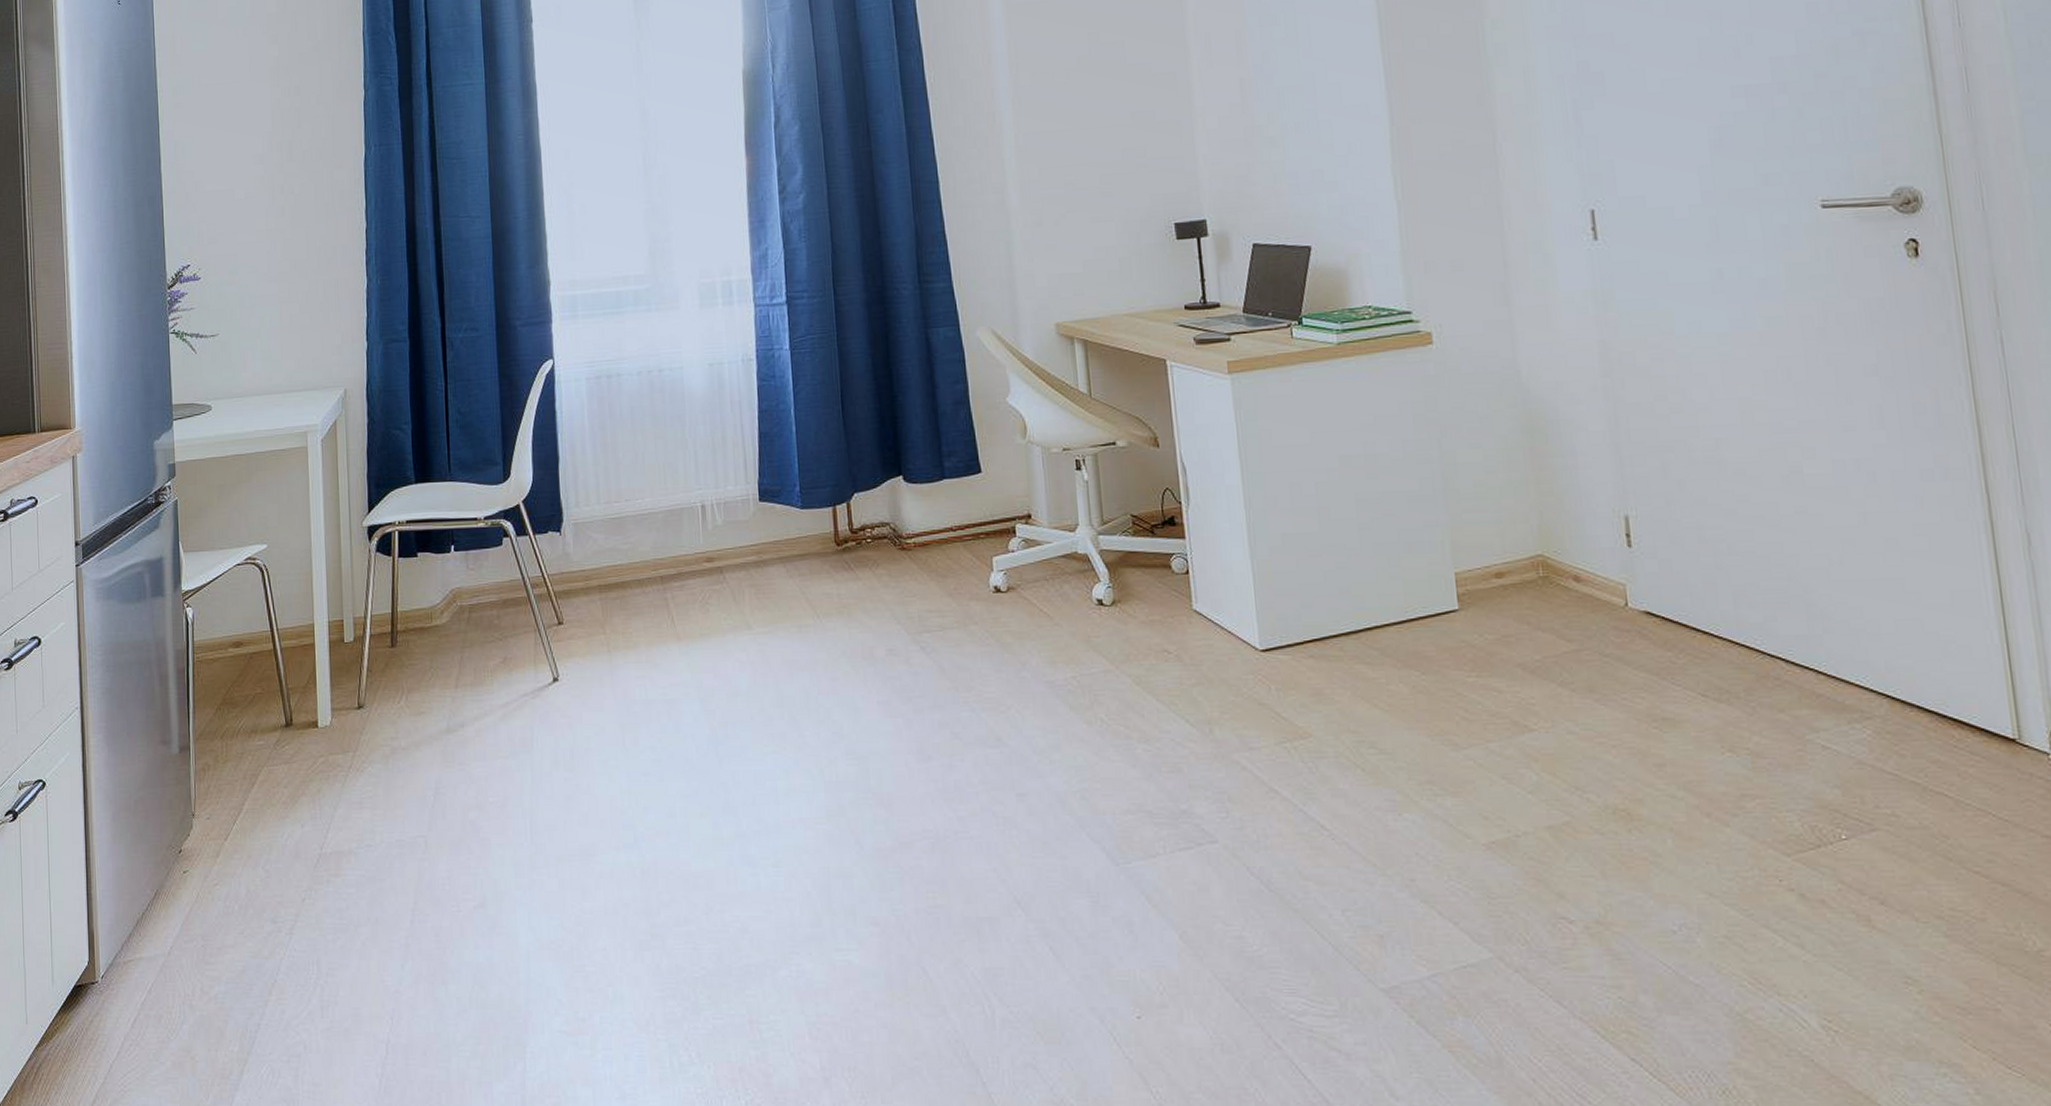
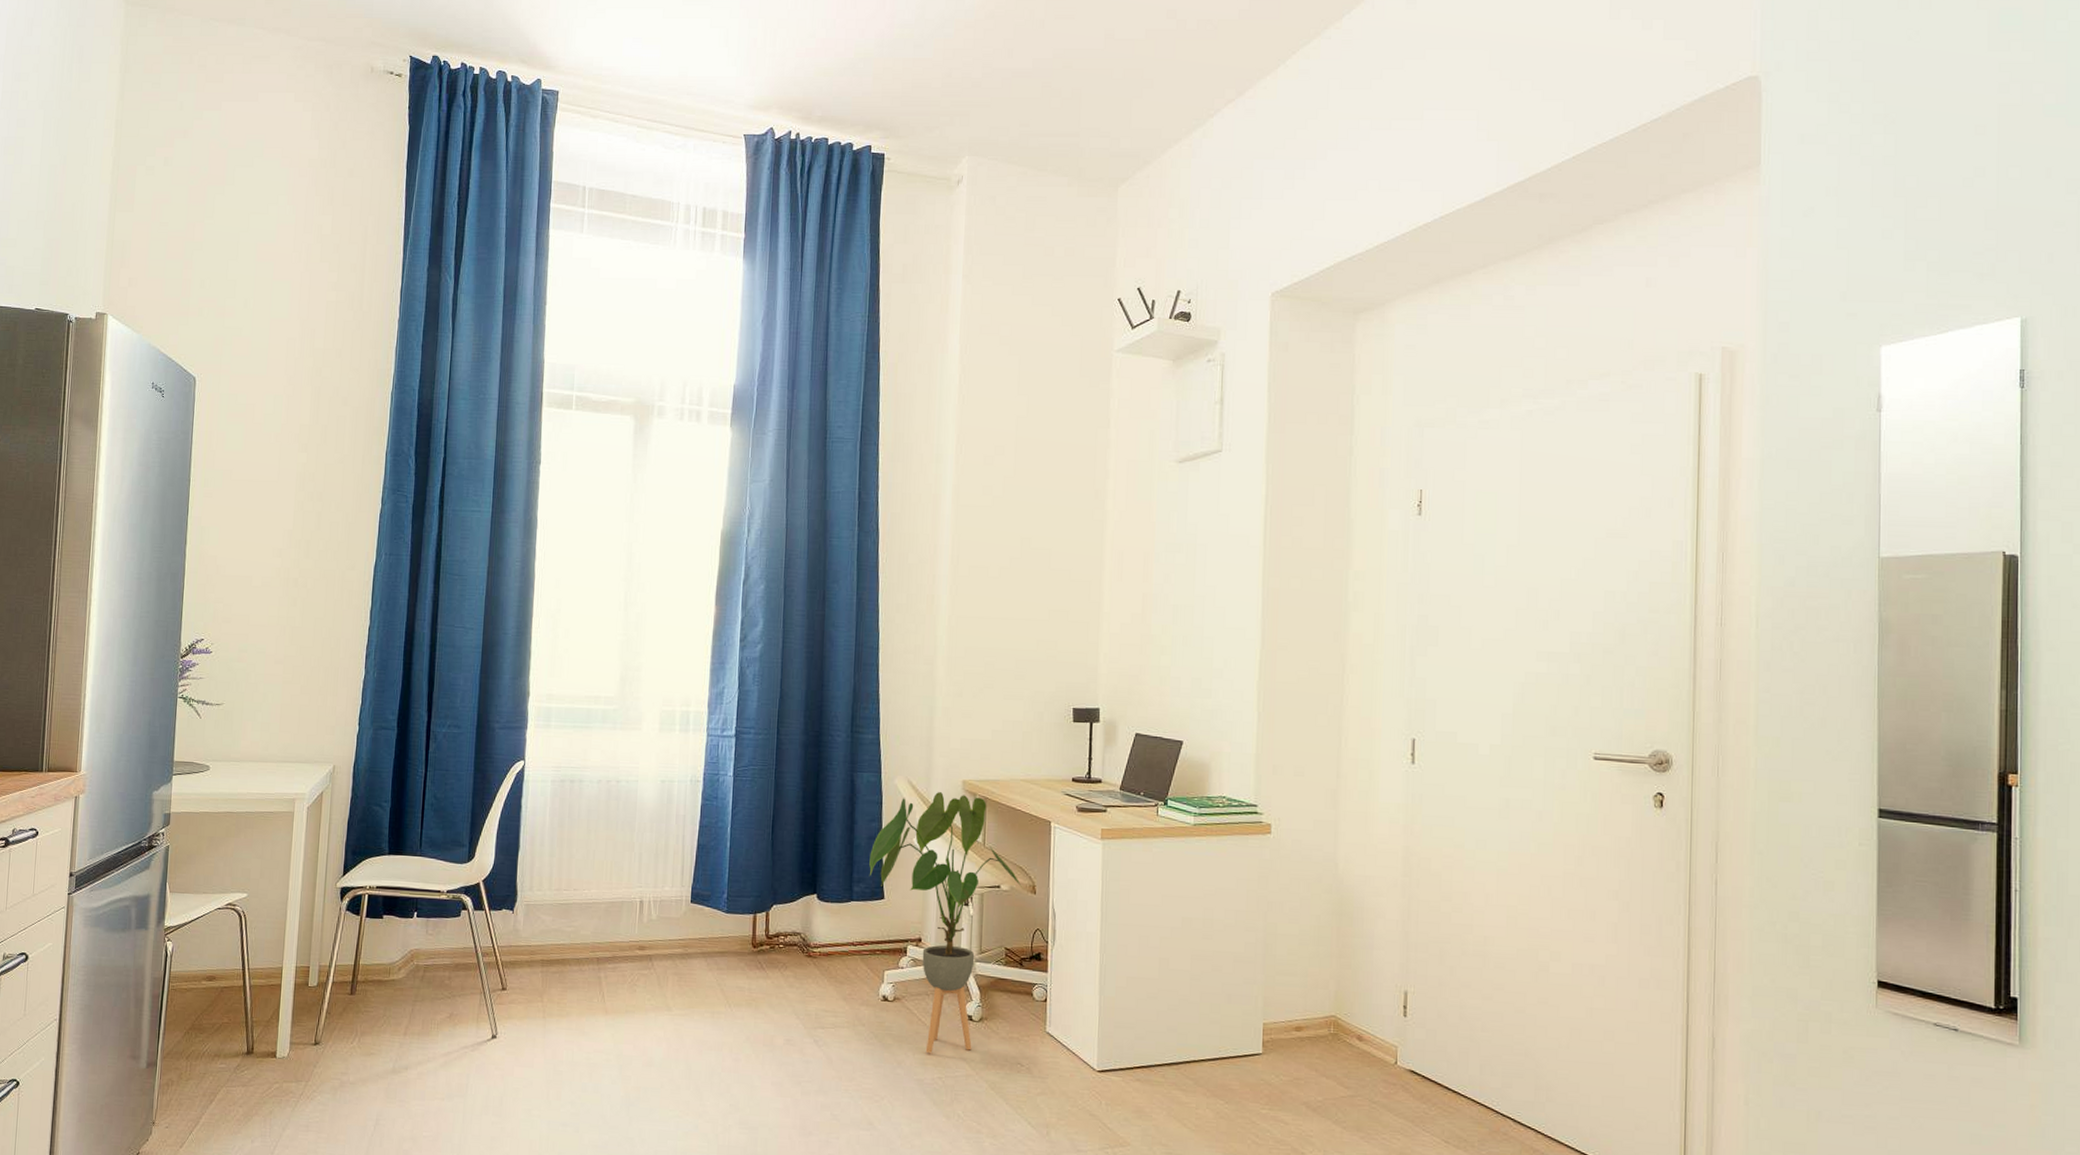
house plant: none [958,340,1143,649] -> present [869,792,1023,1053]

